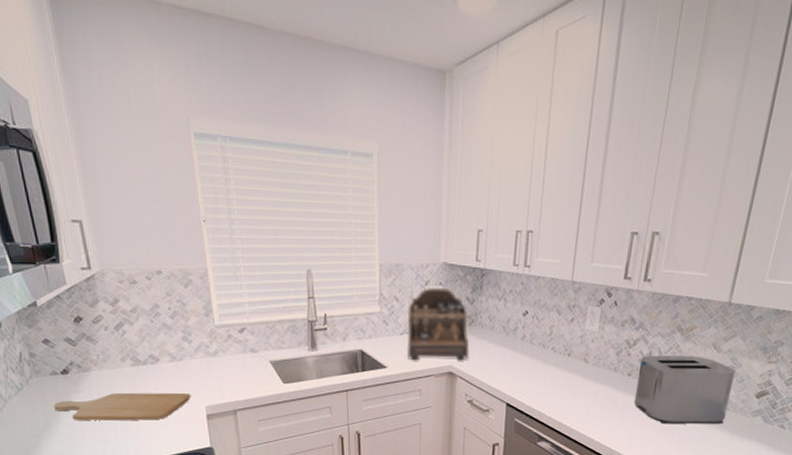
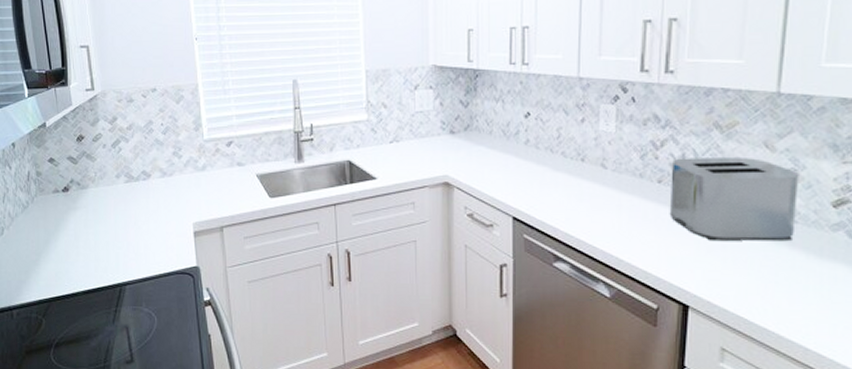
chopping board: present [54,392,191,421] -> none [54,209,180,238]
spice rack: present [406,288,474,361] -> none [396,92,469,170]

